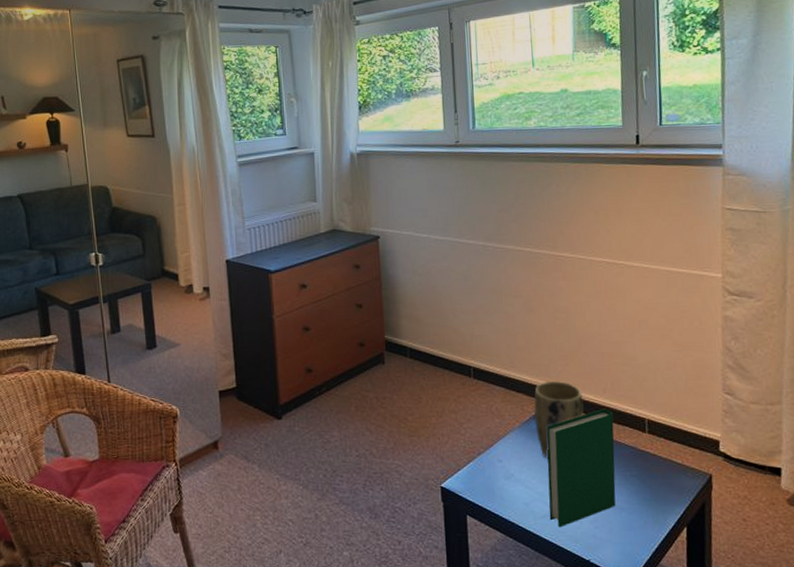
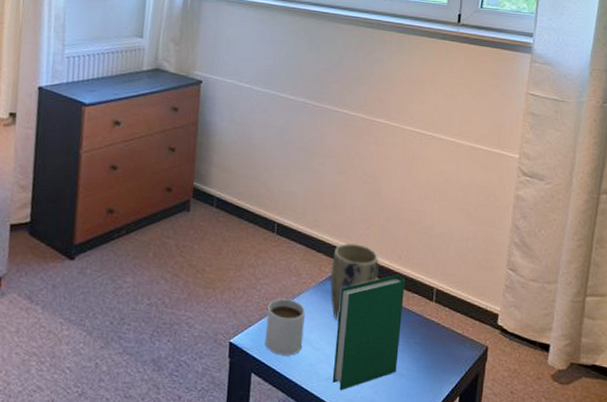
mug: none [474,441,515,496] -> present [265,299,305,356]

